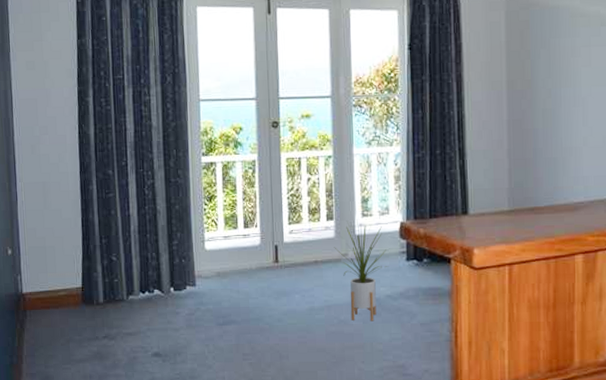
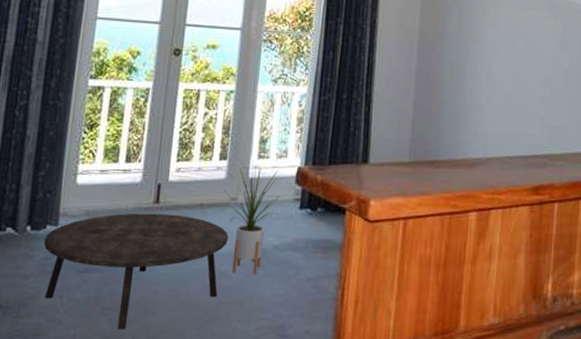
coffee table: none [186,271,344,372] -> present [43,213,228,330]

